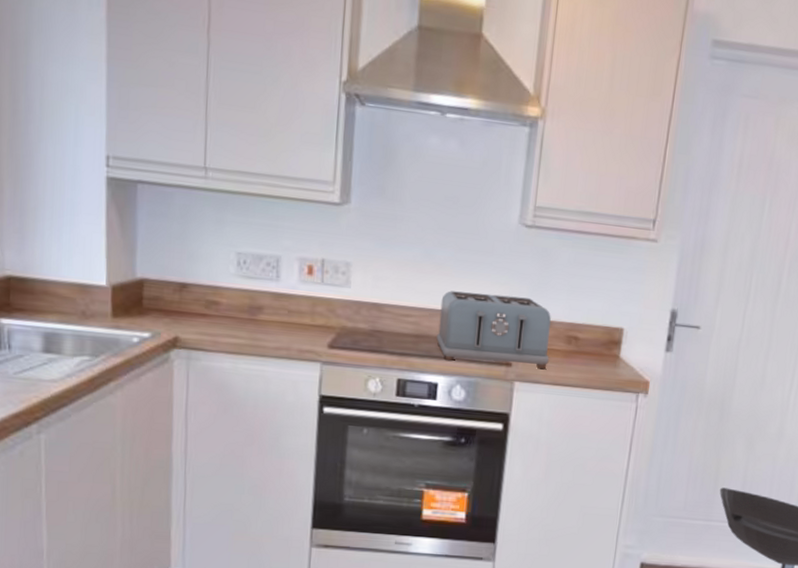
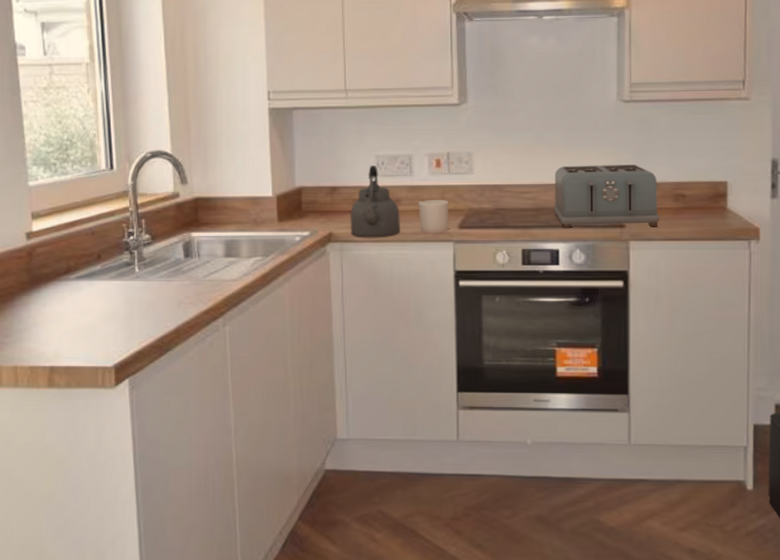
kettle: none [200,263,261,350] -> present [349,166,401,239]
mug: none [283,311,320,352] -> present [419,200,449,234]

